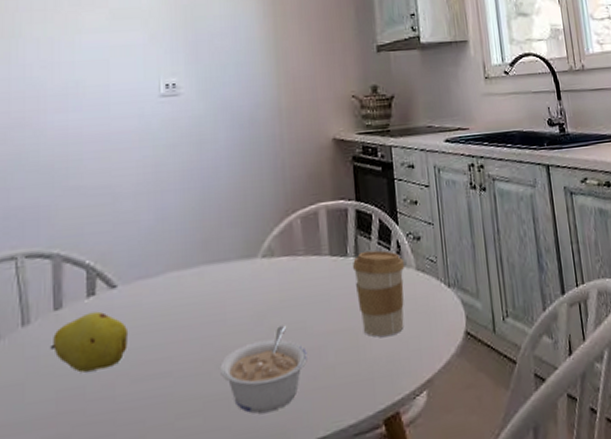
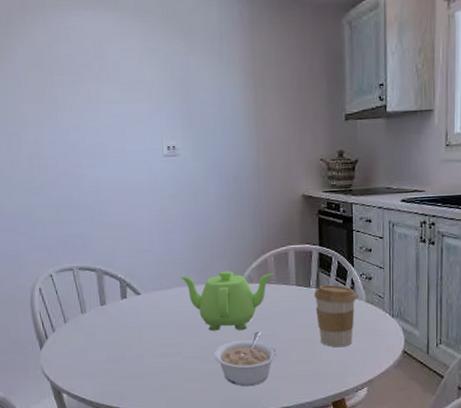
fruit: present [50,311,129,373] -> none [100,309,151,346]
teapot: none [174,241,301,333] -> present [179,271,274,331]

